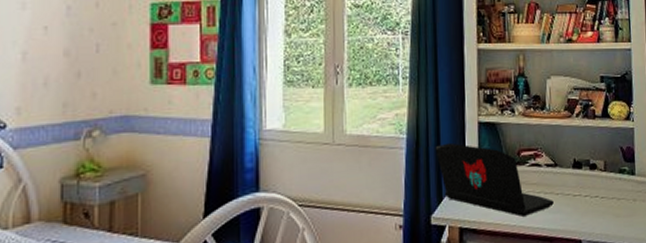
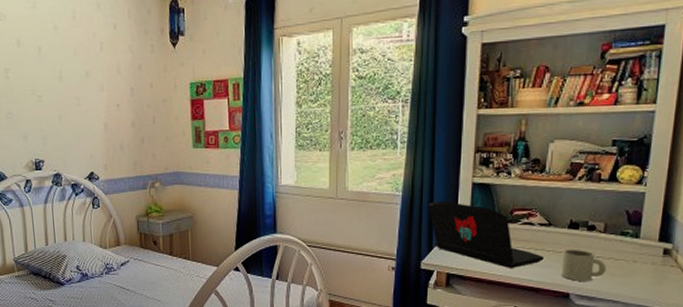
mug: none [571,190,611,226] -> present [562,249,606,281]

